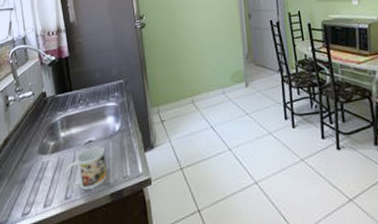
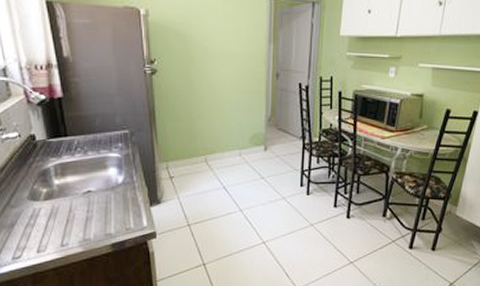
mug: present [64,146,108,191] -> none [60,197,109,239]

